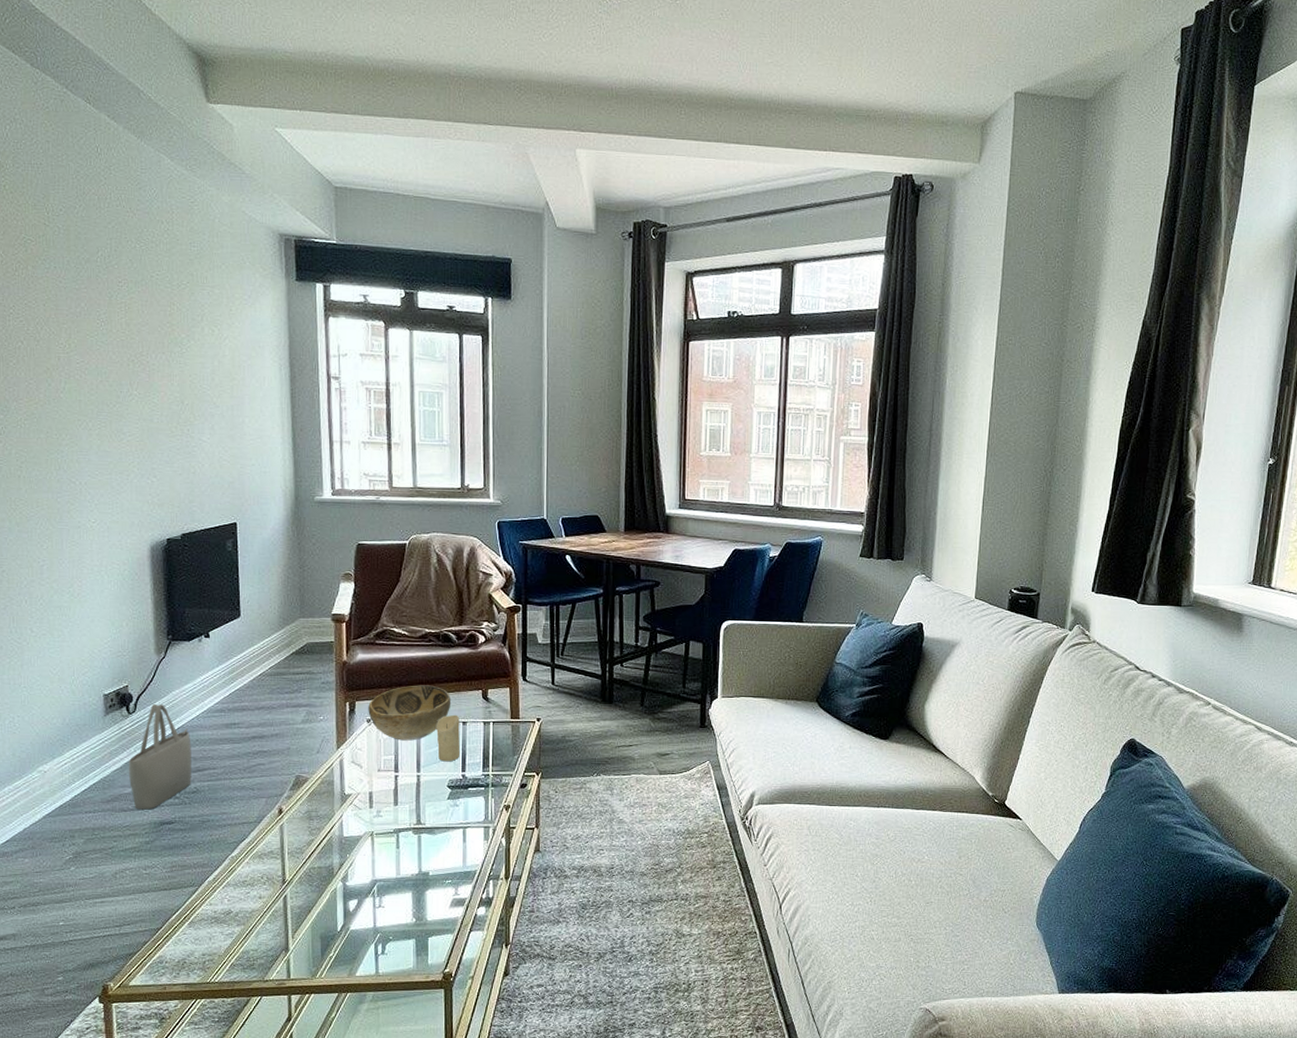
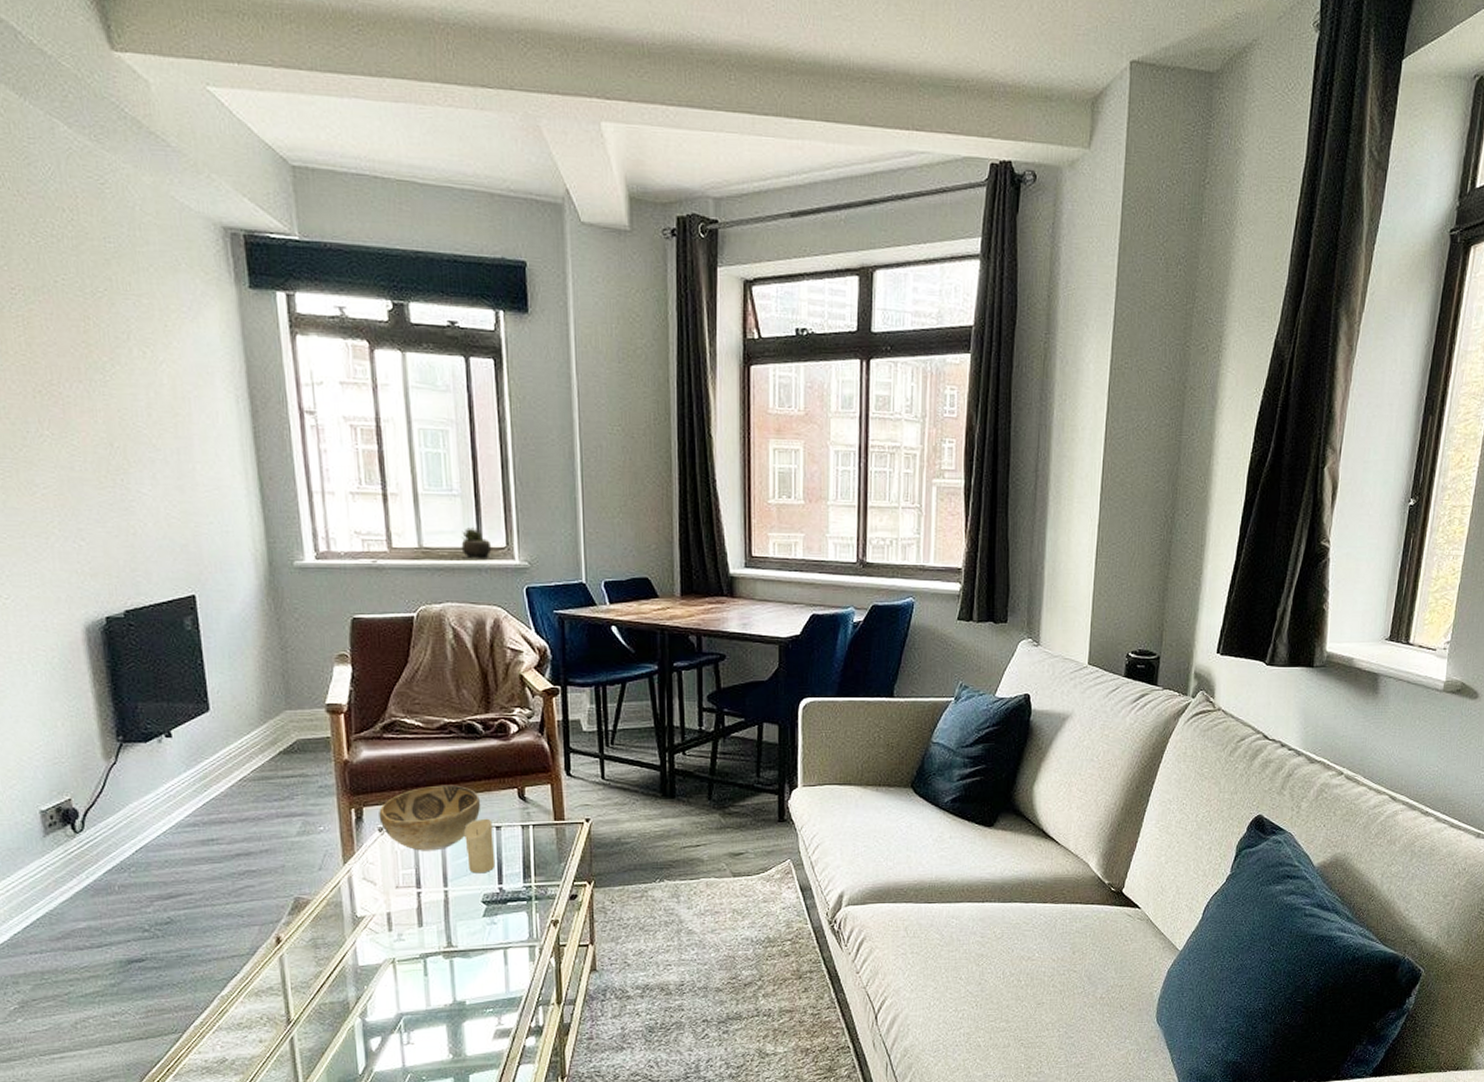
shopping bag: present [128,703,191,810] -> none [79,819,163,947]
succulent plant: none [447,471,474,498] -> present [461,526,495,560]

